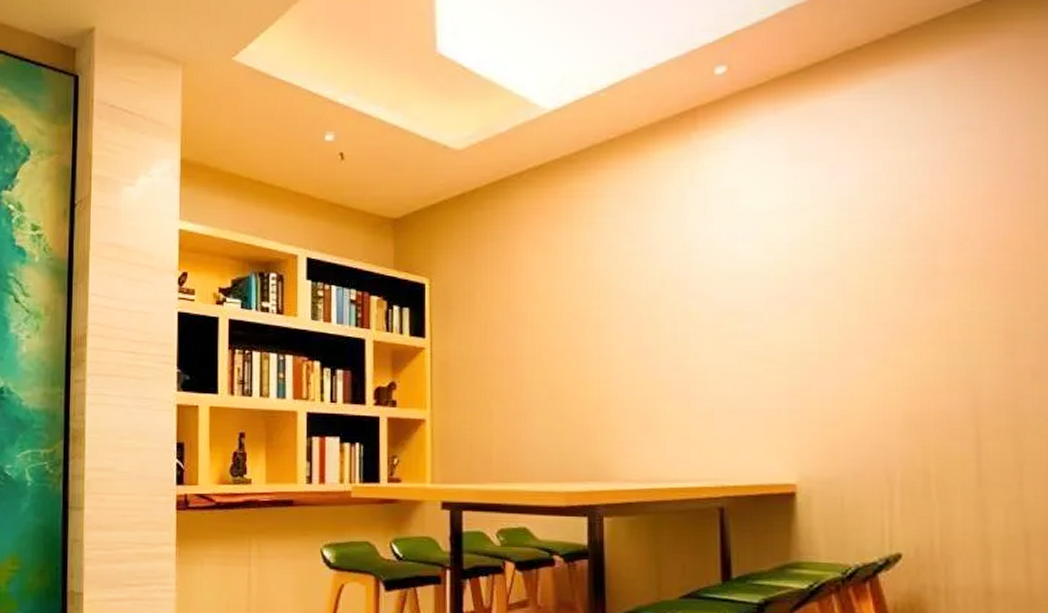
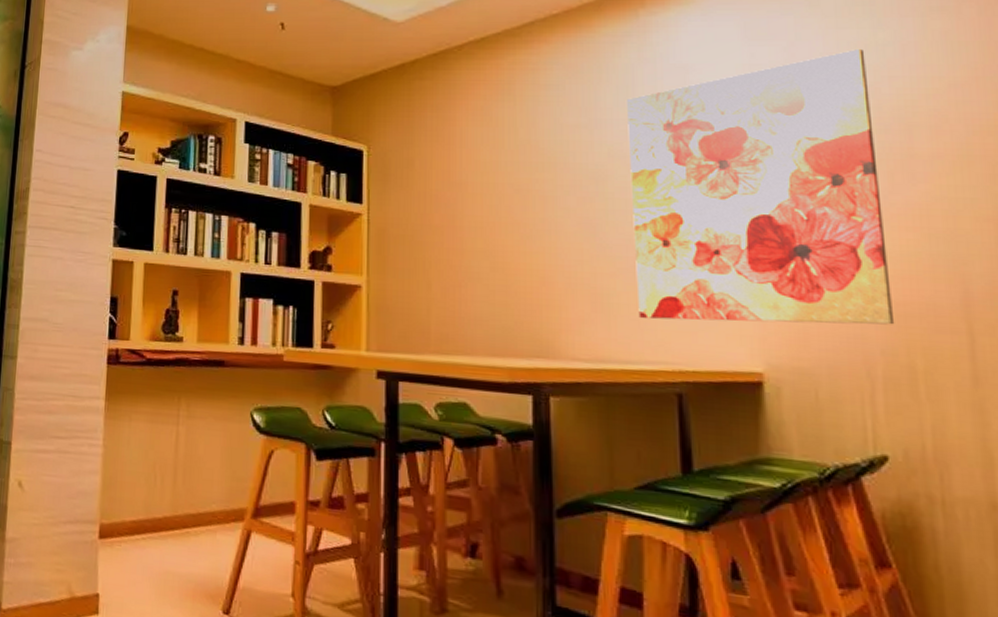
wall art: none [677,168,913,438] -> present [625,48,895,325]

